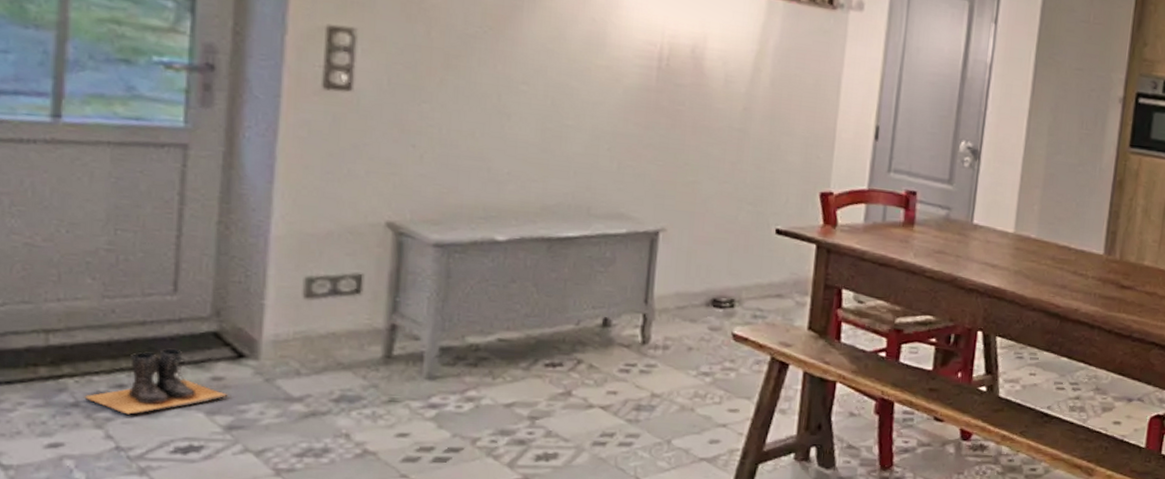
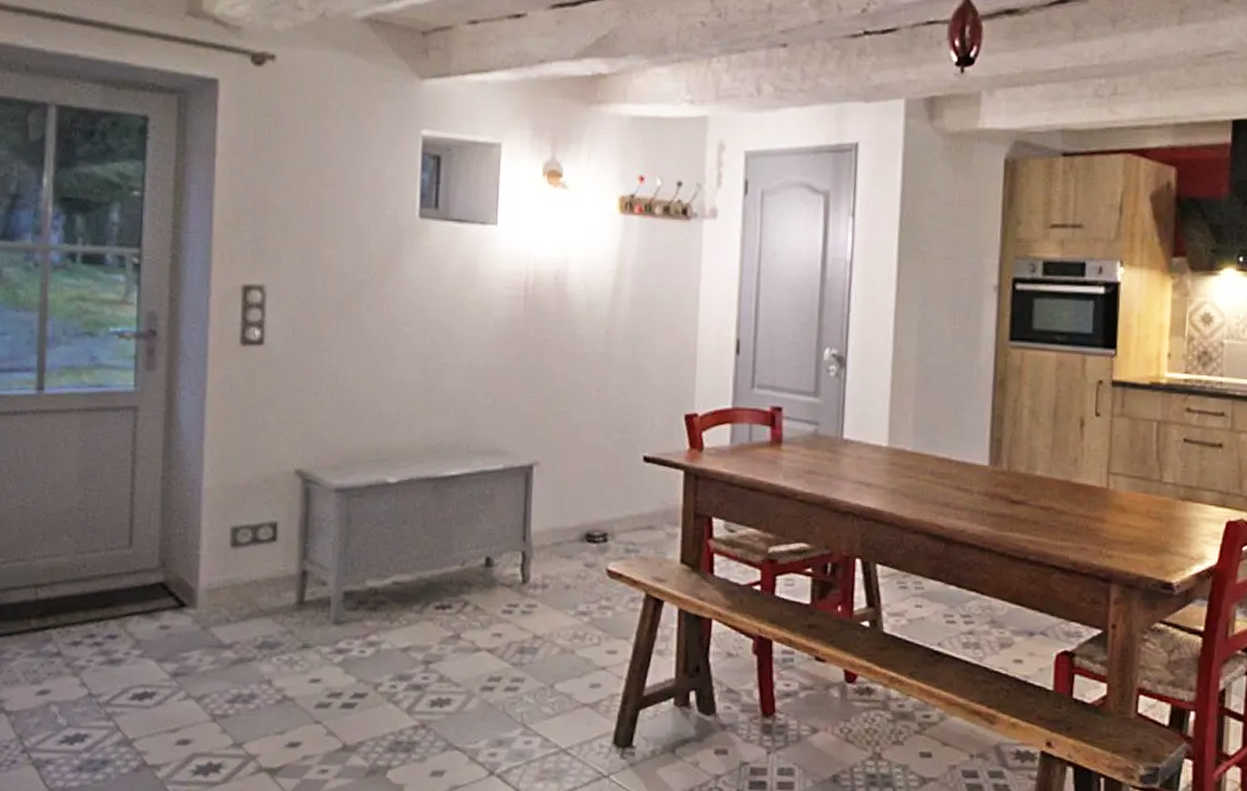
boots: present [84,348,228,415] -> none [64,599,173,663]

